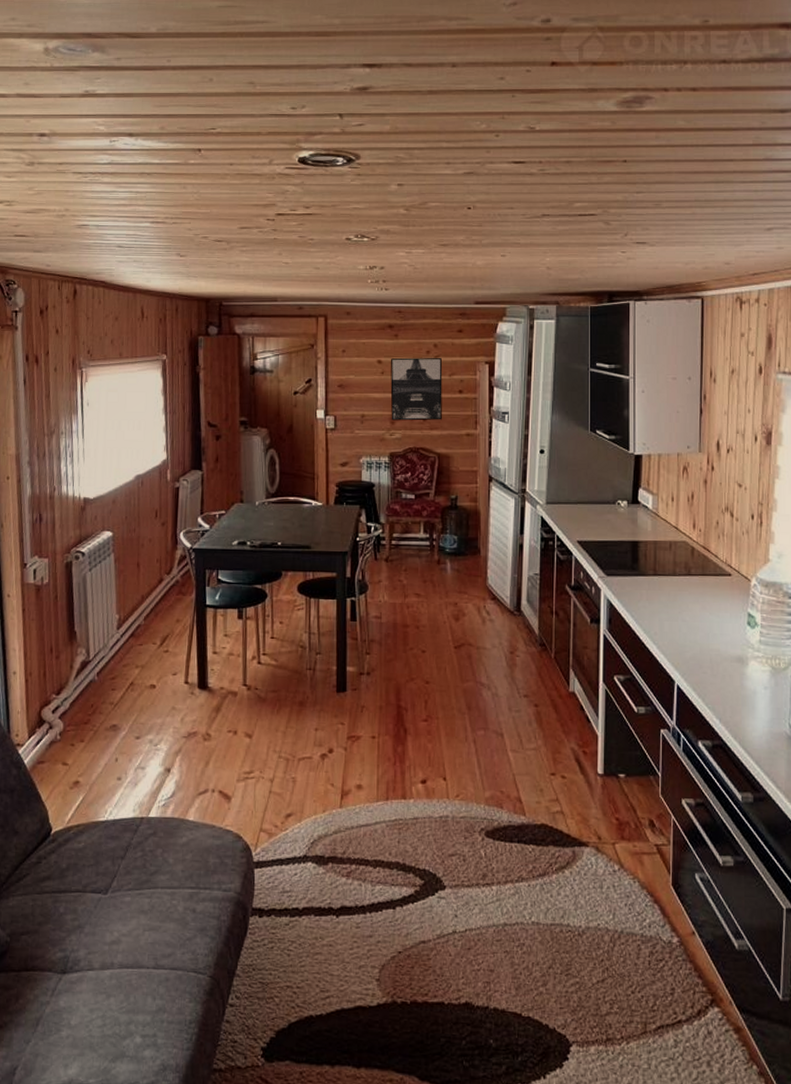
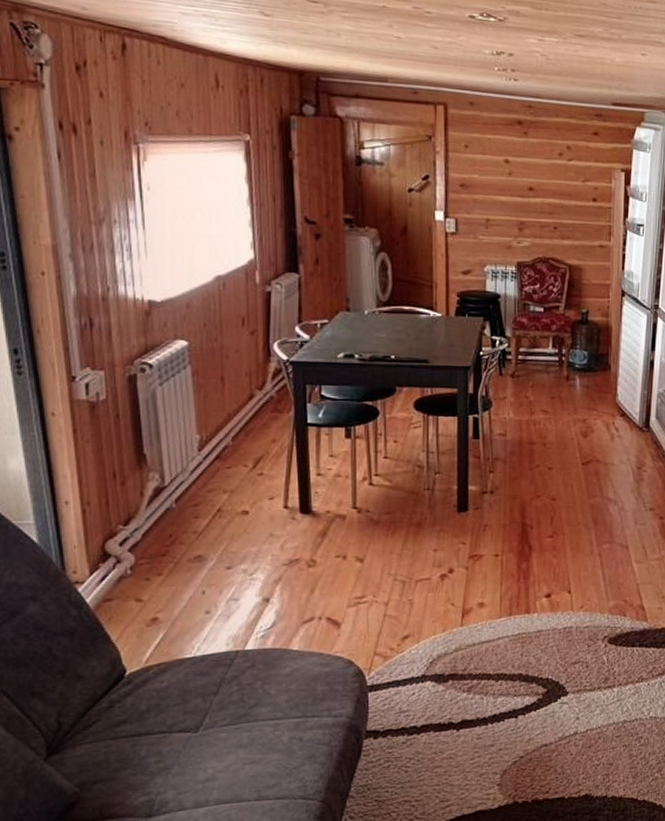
wall art: present [390,357,443,421] -> none [518,158,576,229]

